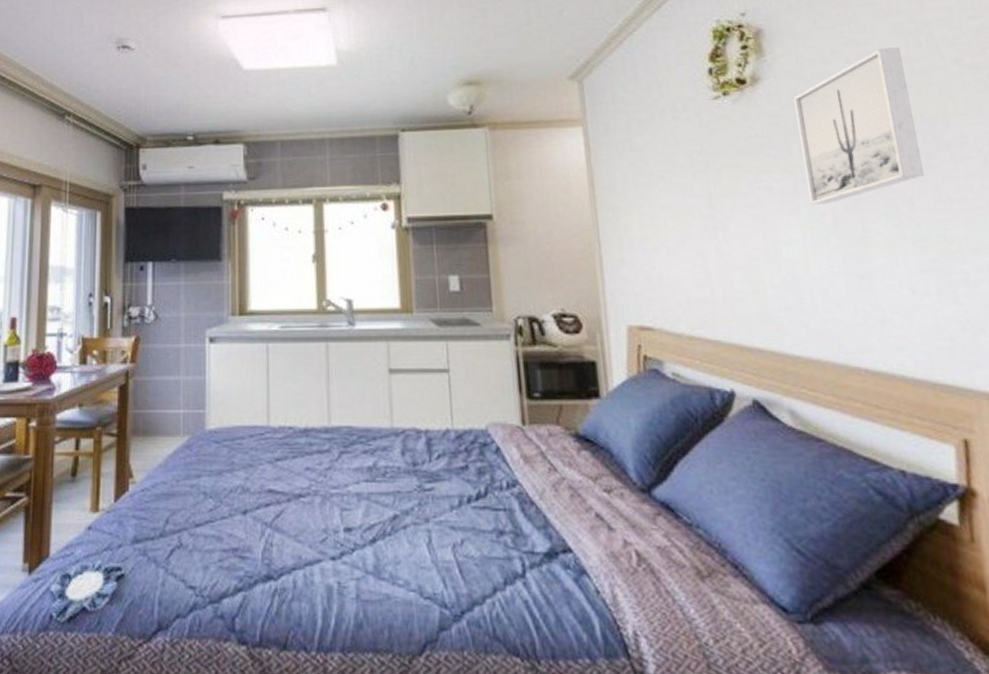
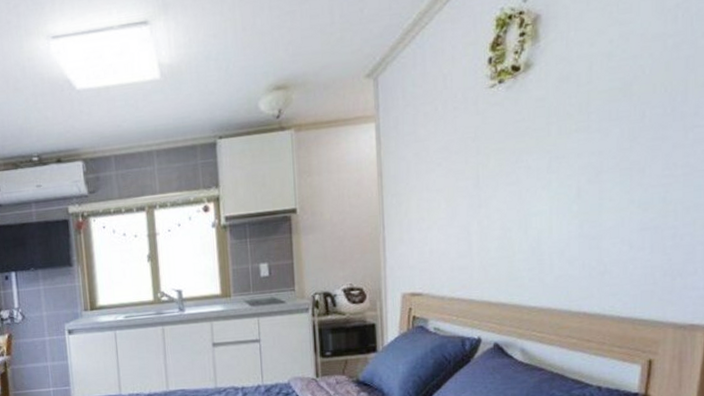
wall art: present [794,47,924,204] -> none [560,24,658,179]

